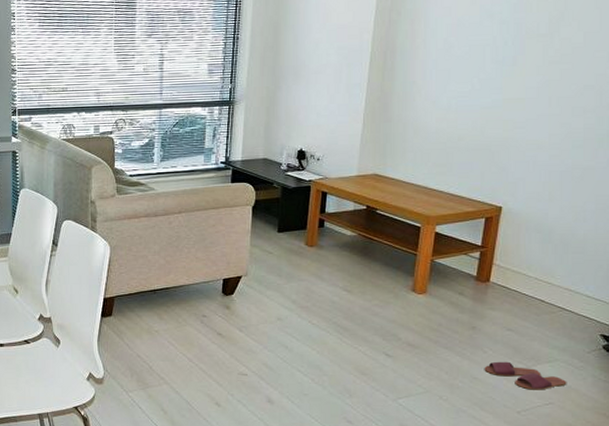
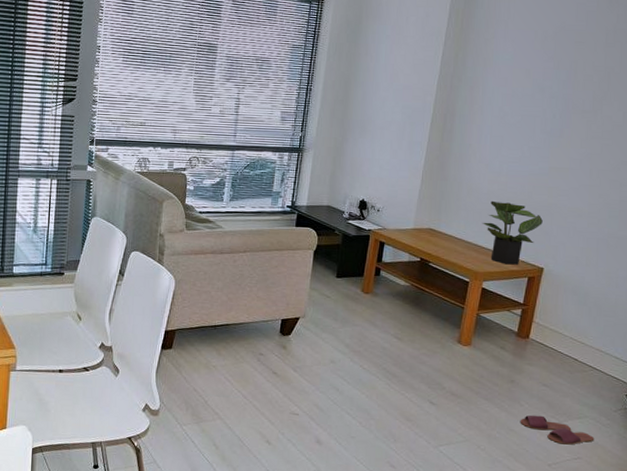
potted plant: none [432,139,498,206] -> present [482,200,543,265]

